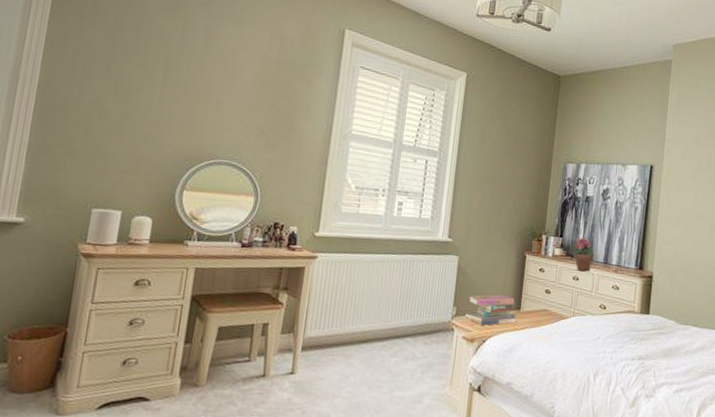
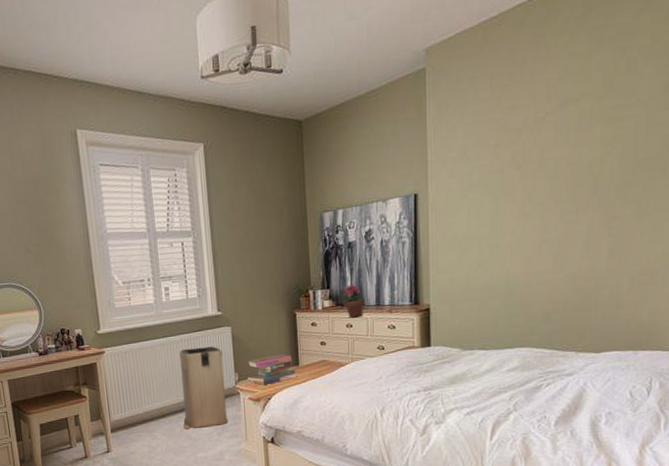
laundry basket: none [385,270,445,363] -> present [179,346,228,429]

